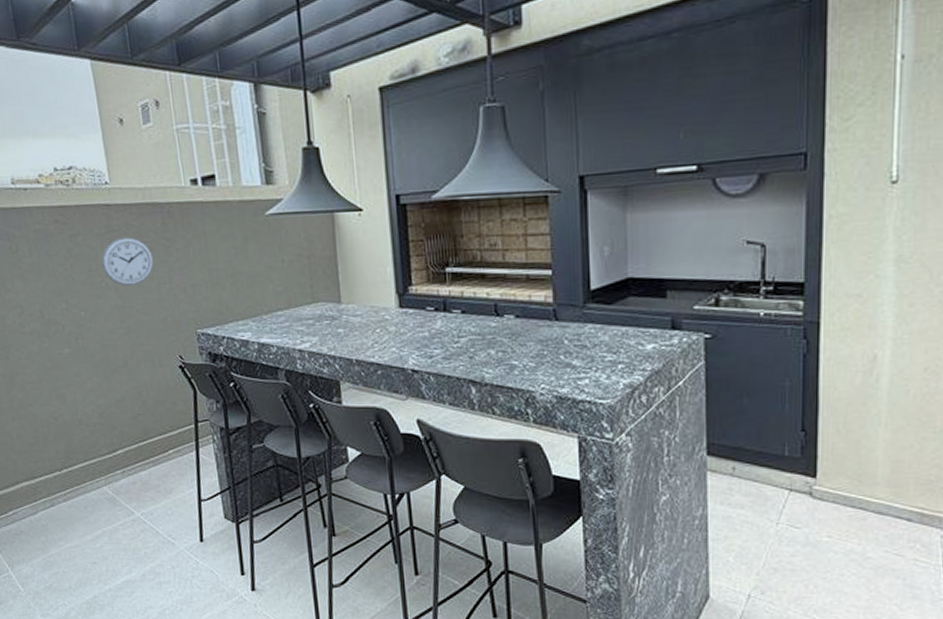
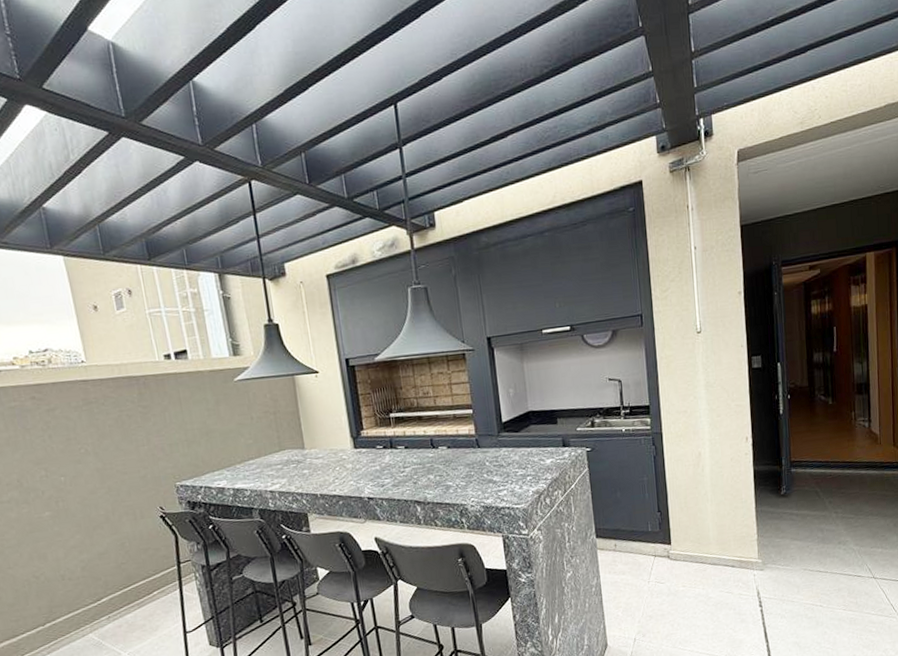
wall clock: present [101,237,154,287] -> none [80,407,133,451]

